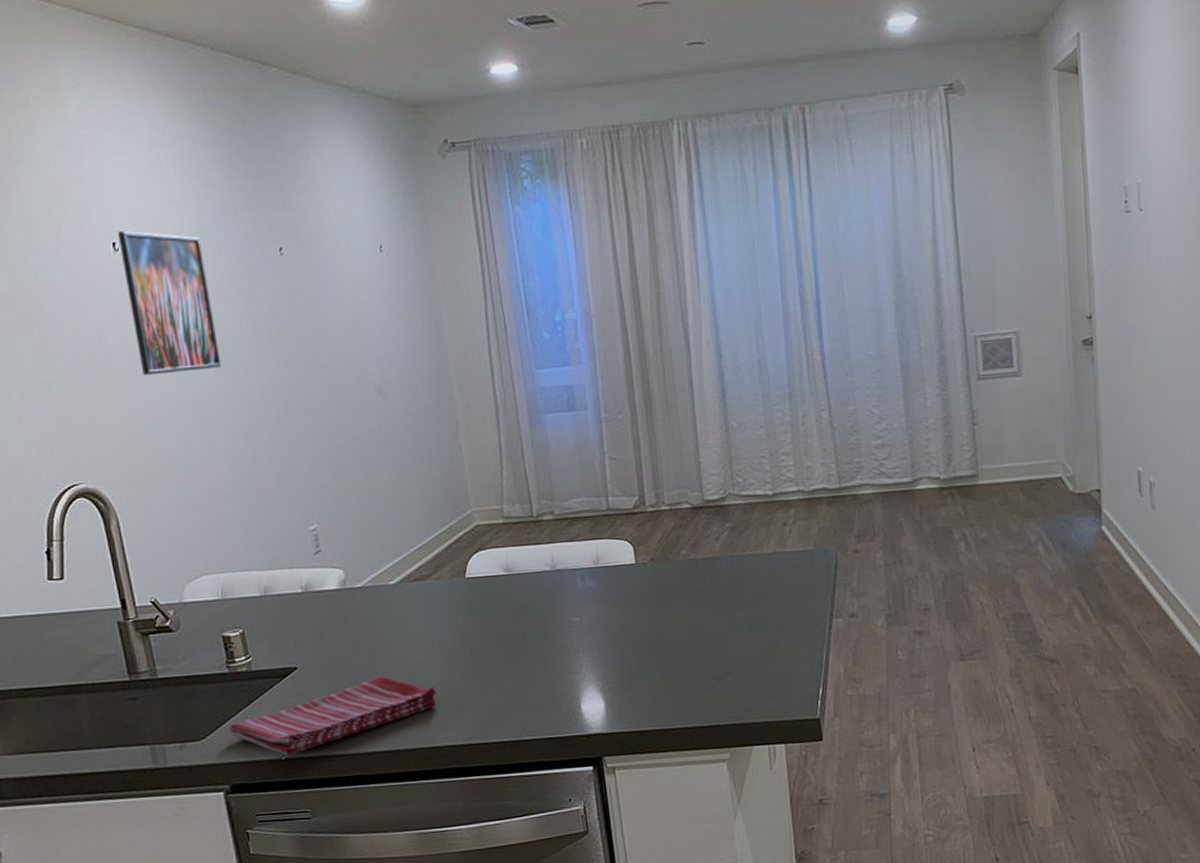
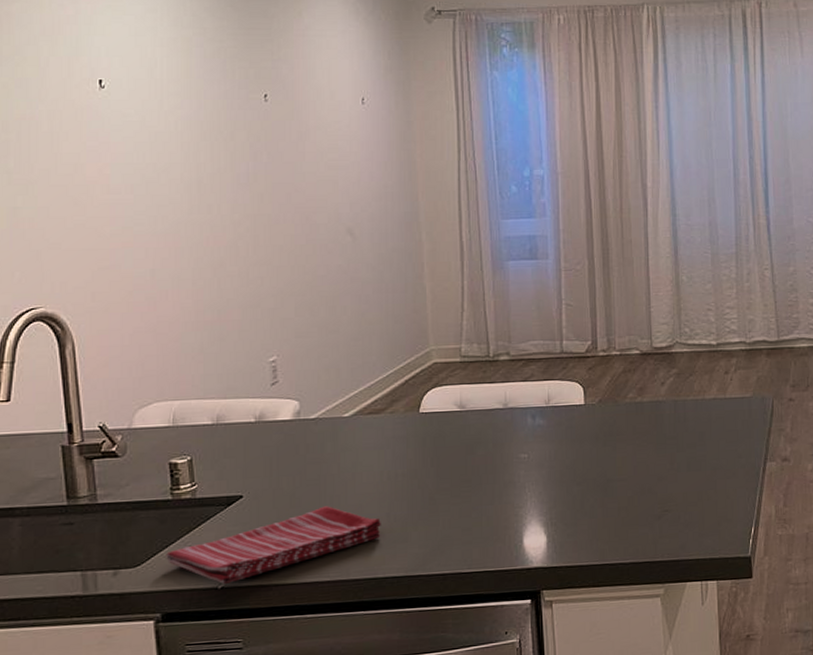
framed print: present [117,230,222,376] -> none [105,69,196,207]

